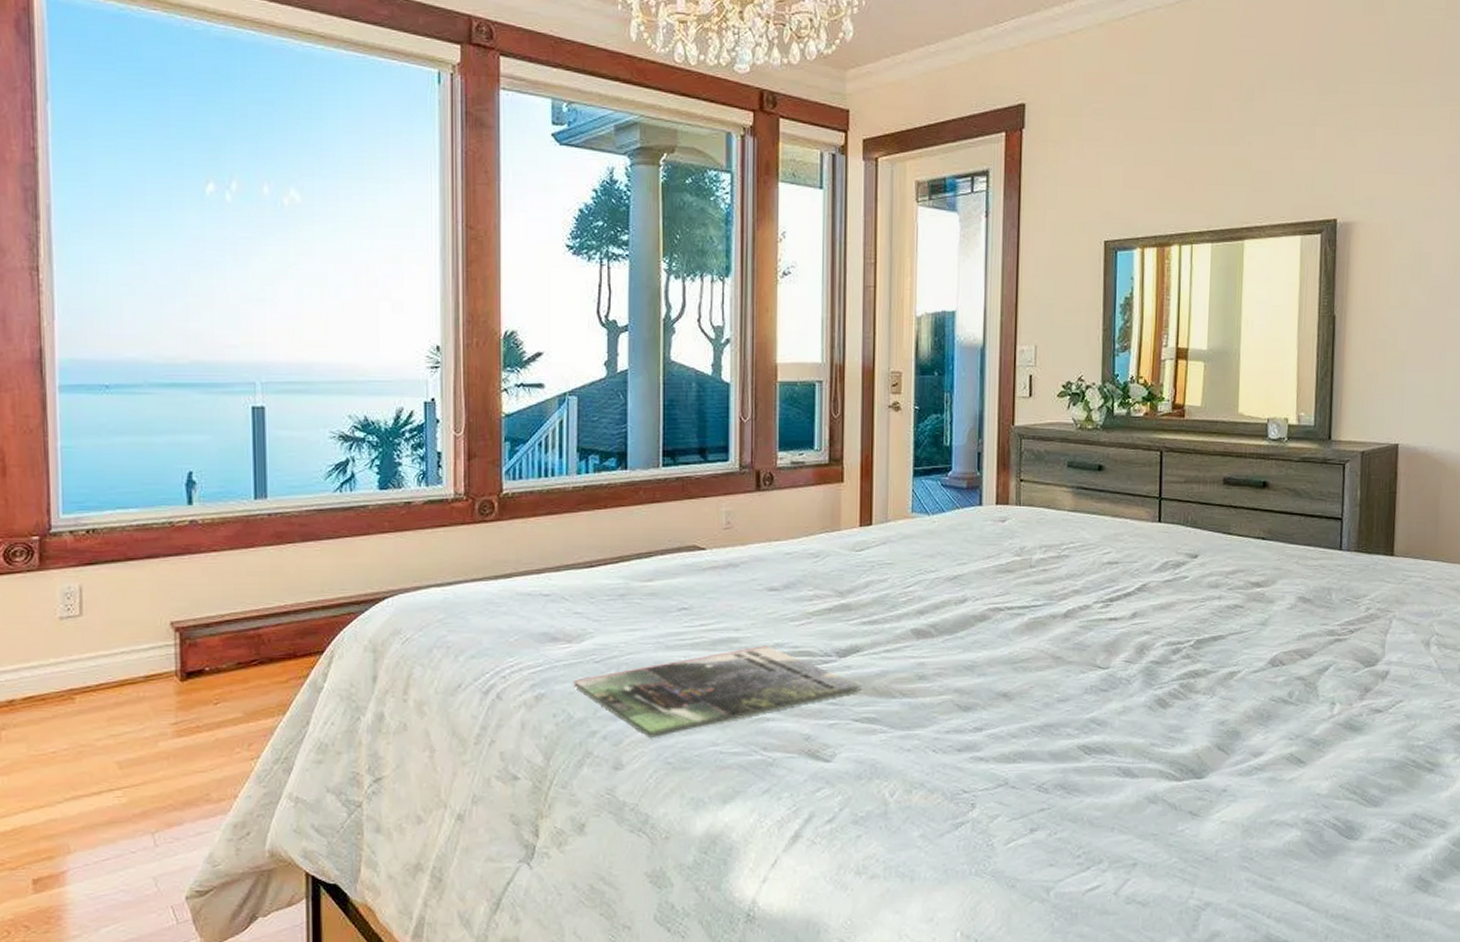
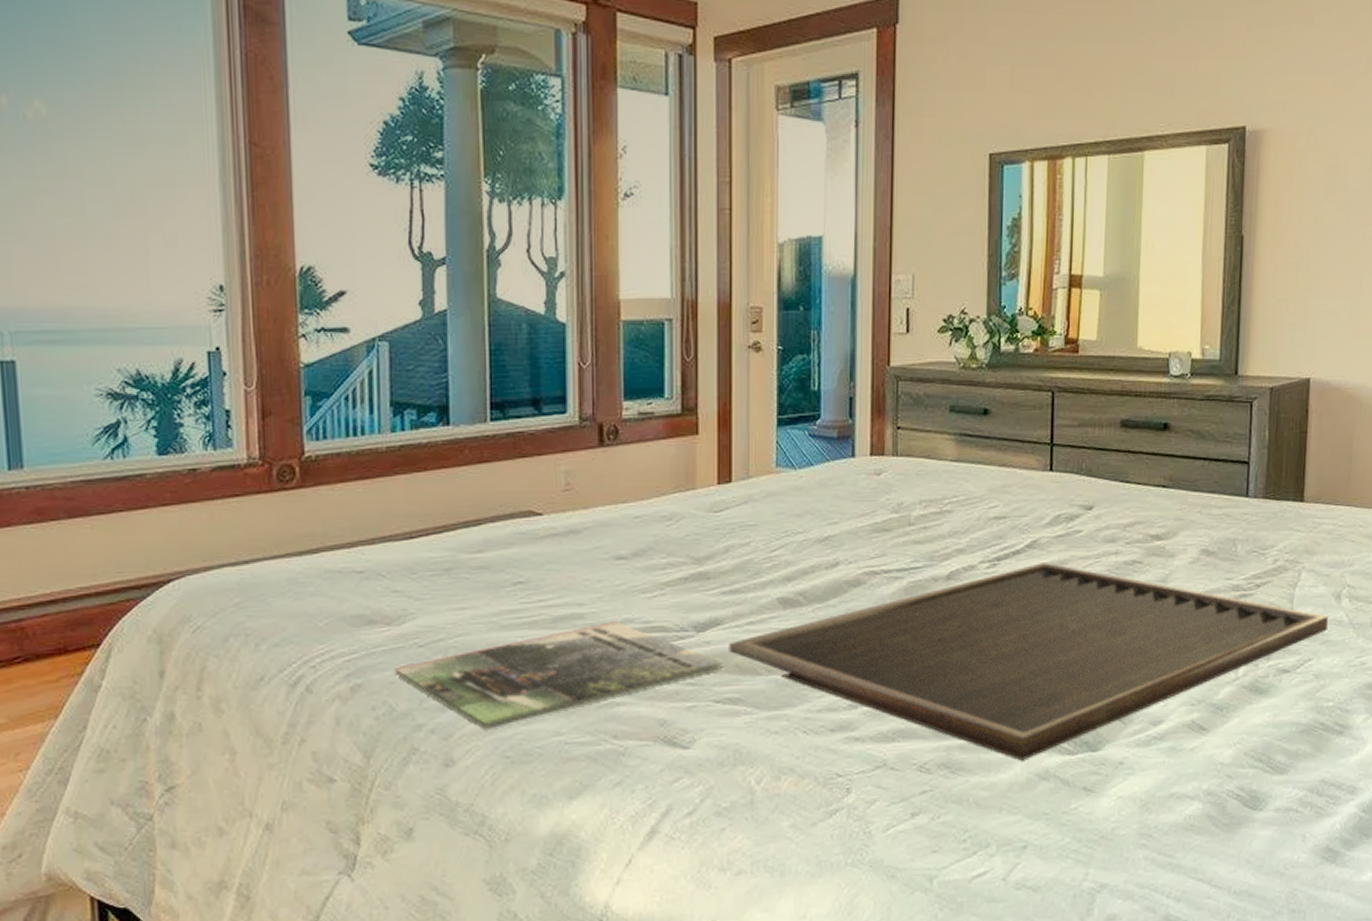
tray: none [867,605,1419,785] -> present [729,563,1329,761]

